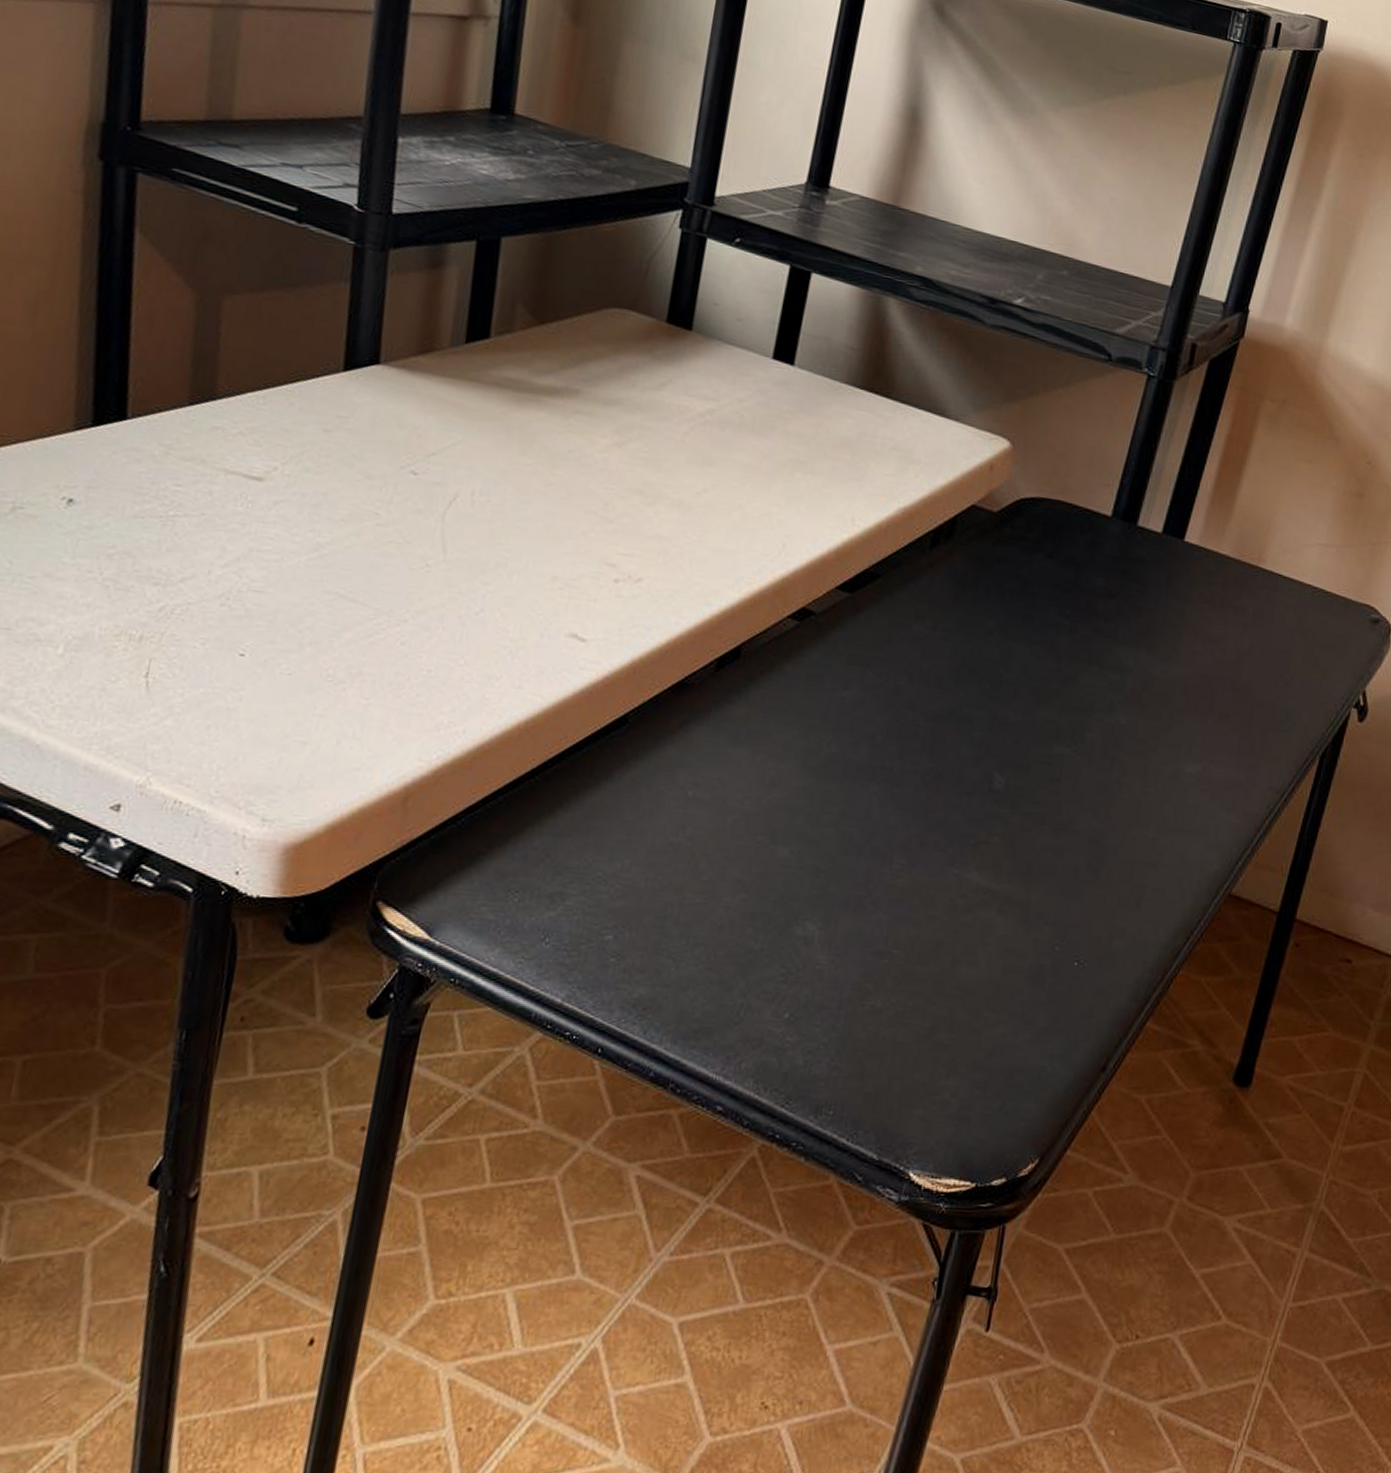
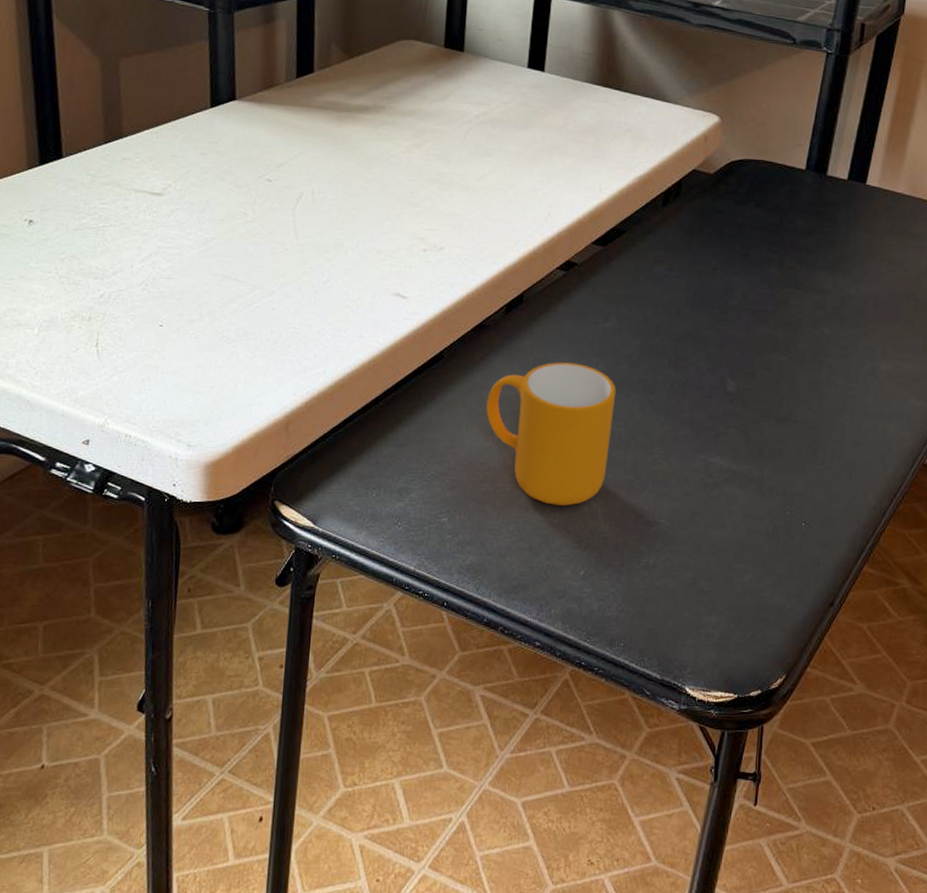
mug: none [678,737,852,927] -> present [486,362,616,506]

